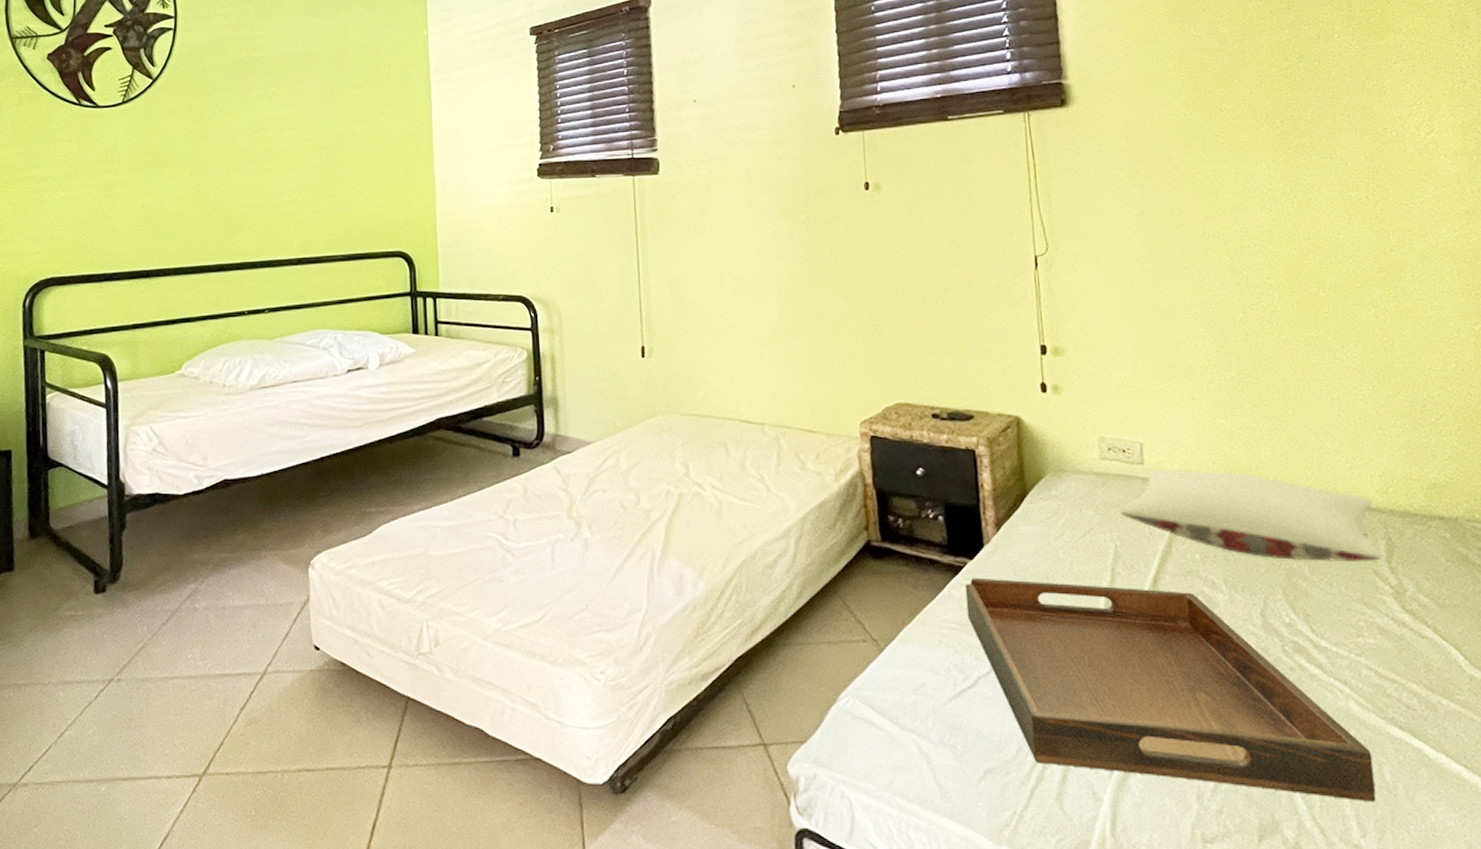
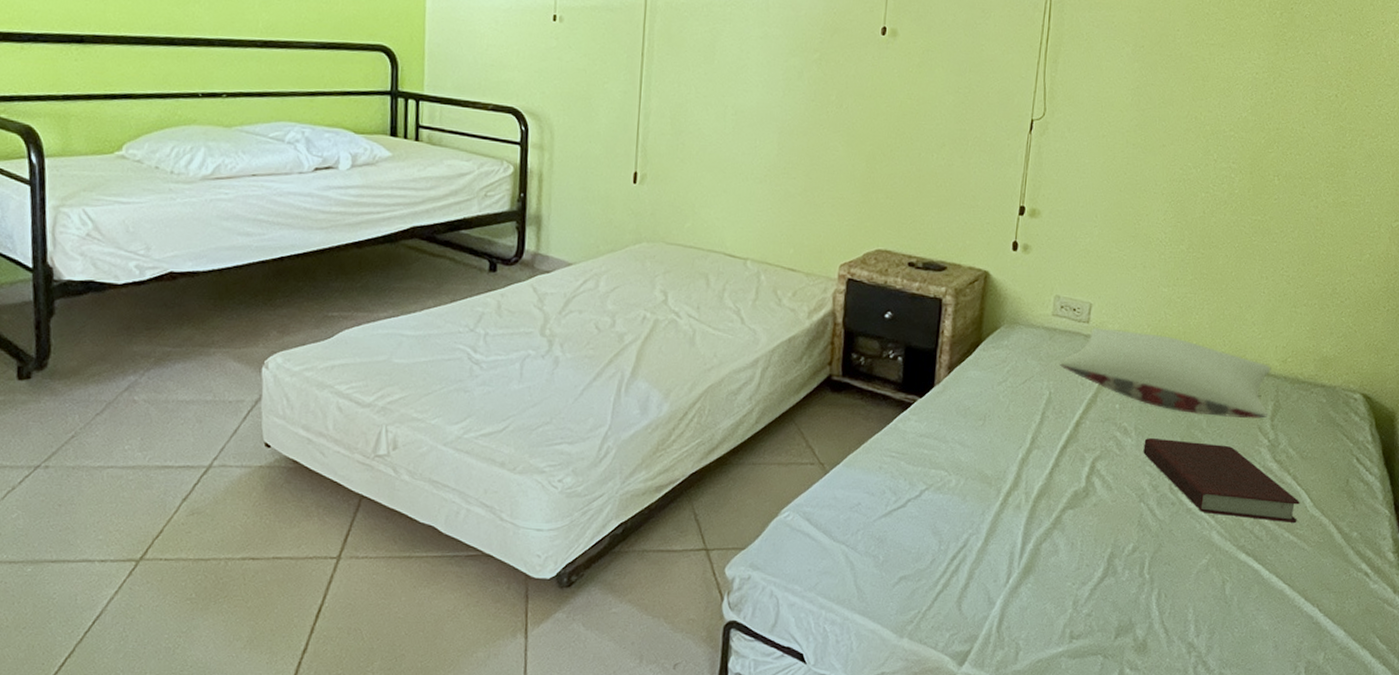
serving tray: present [964,577,1376,803] -> none [908,413,1220,611]
book: none [1238,590,1454,686] -> present [1143,437,1300,523]

